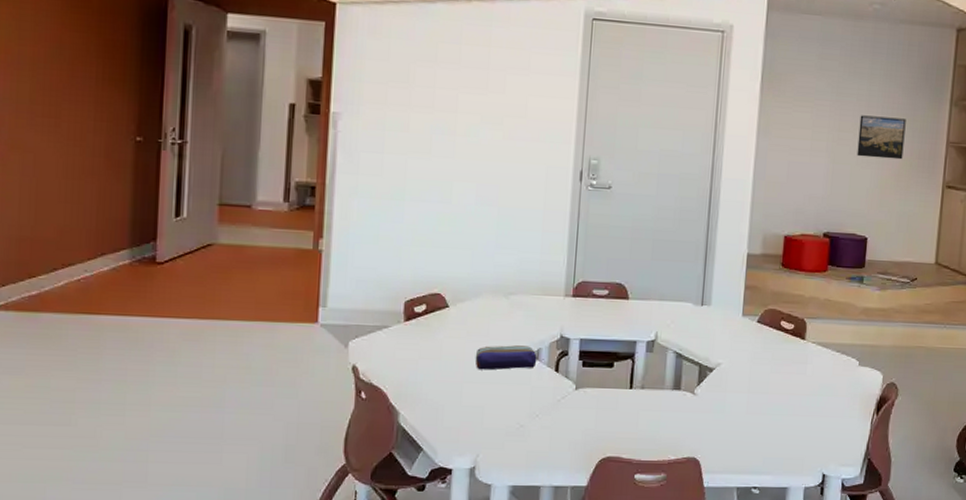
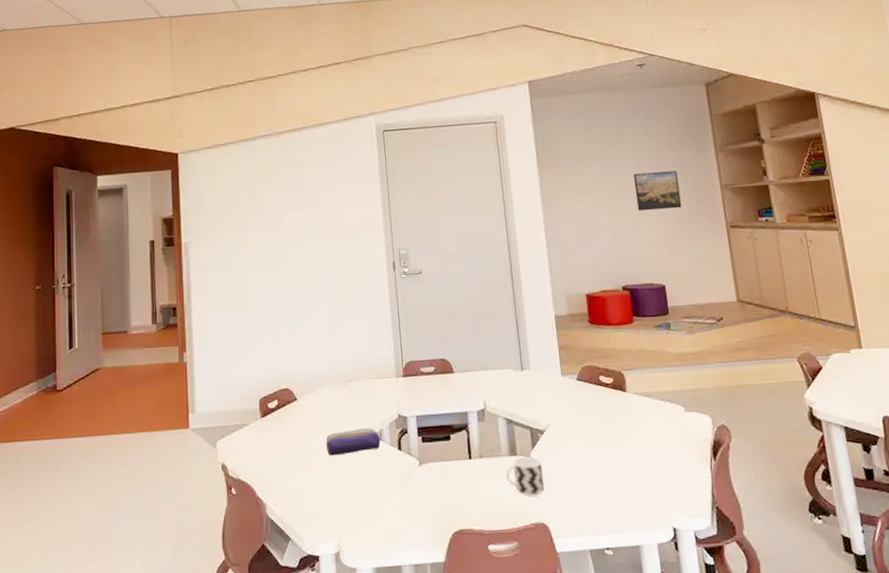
cup: none [665,391,705,431] -> present [505,456,545,496]

